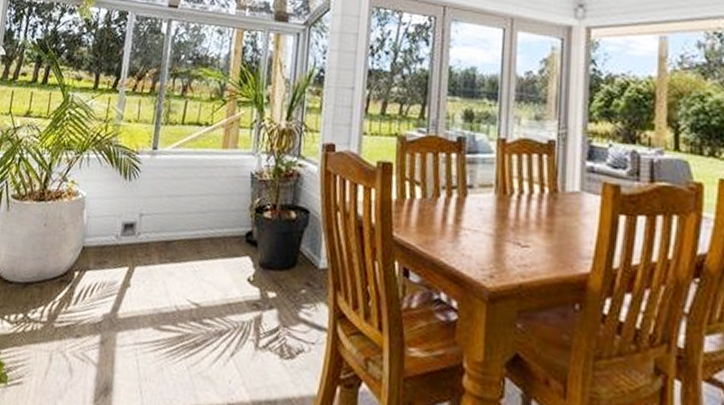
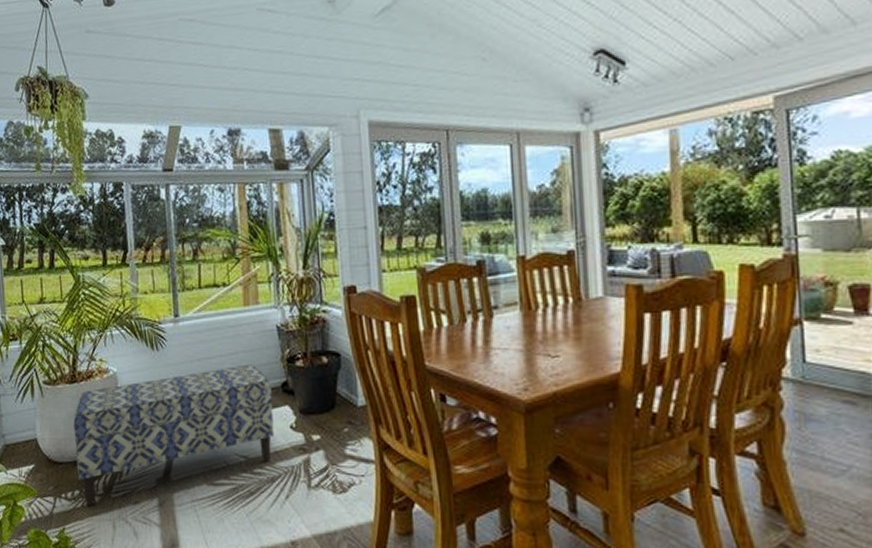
bench: none [25,207,236,332] -> present [73,364,275,505]

